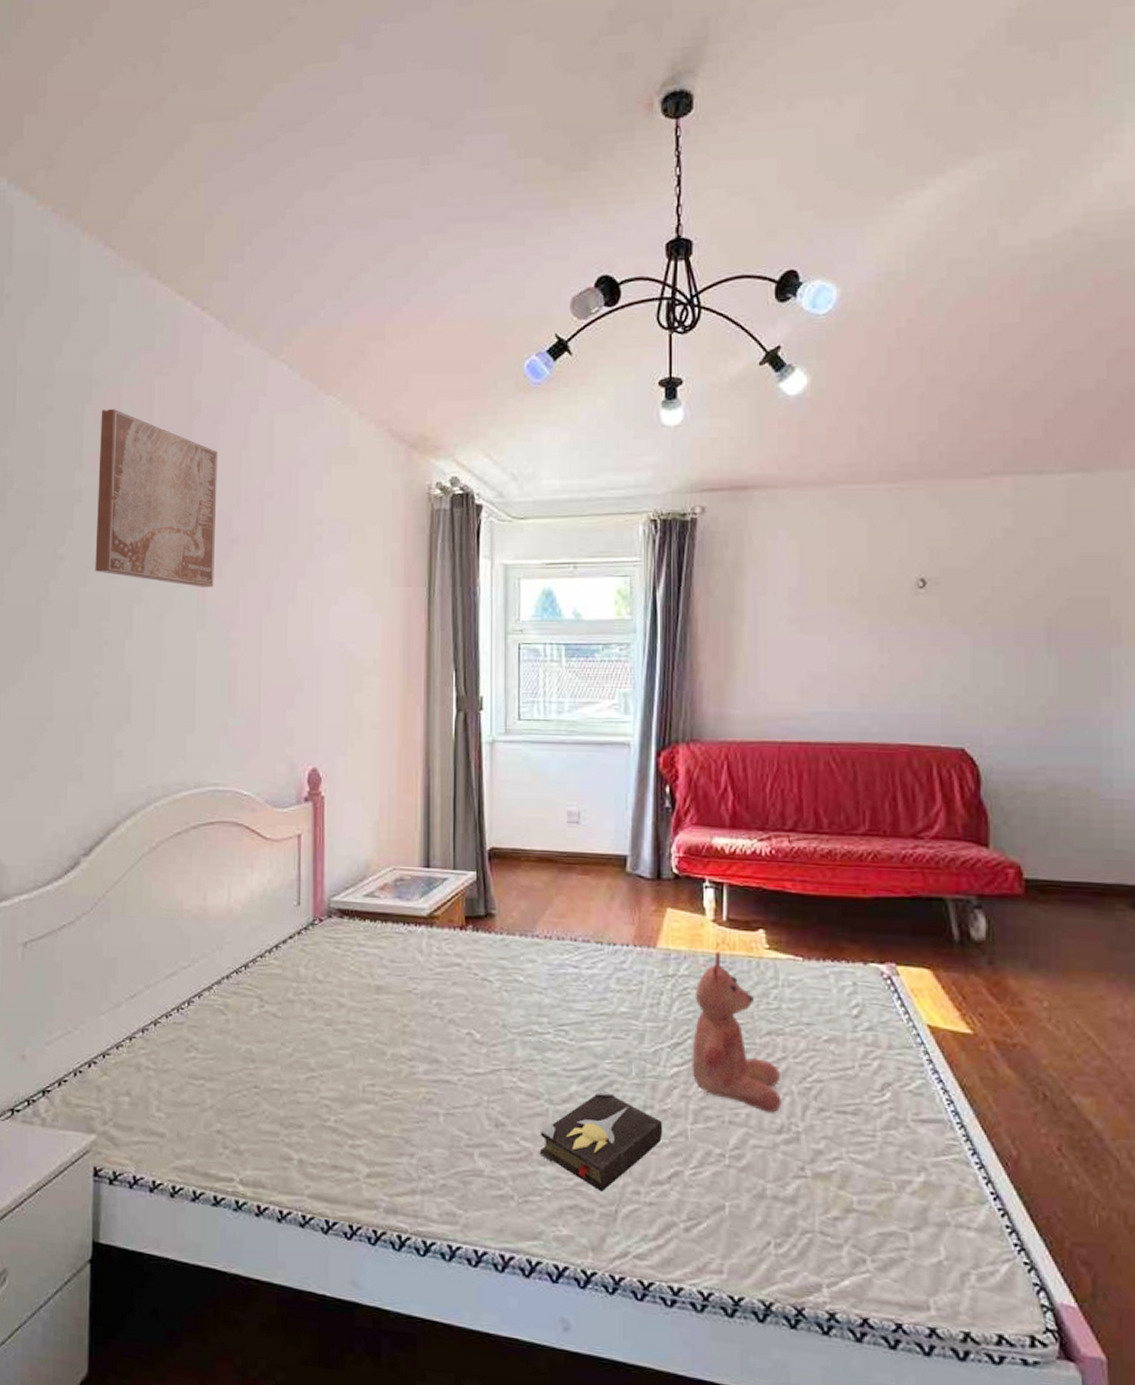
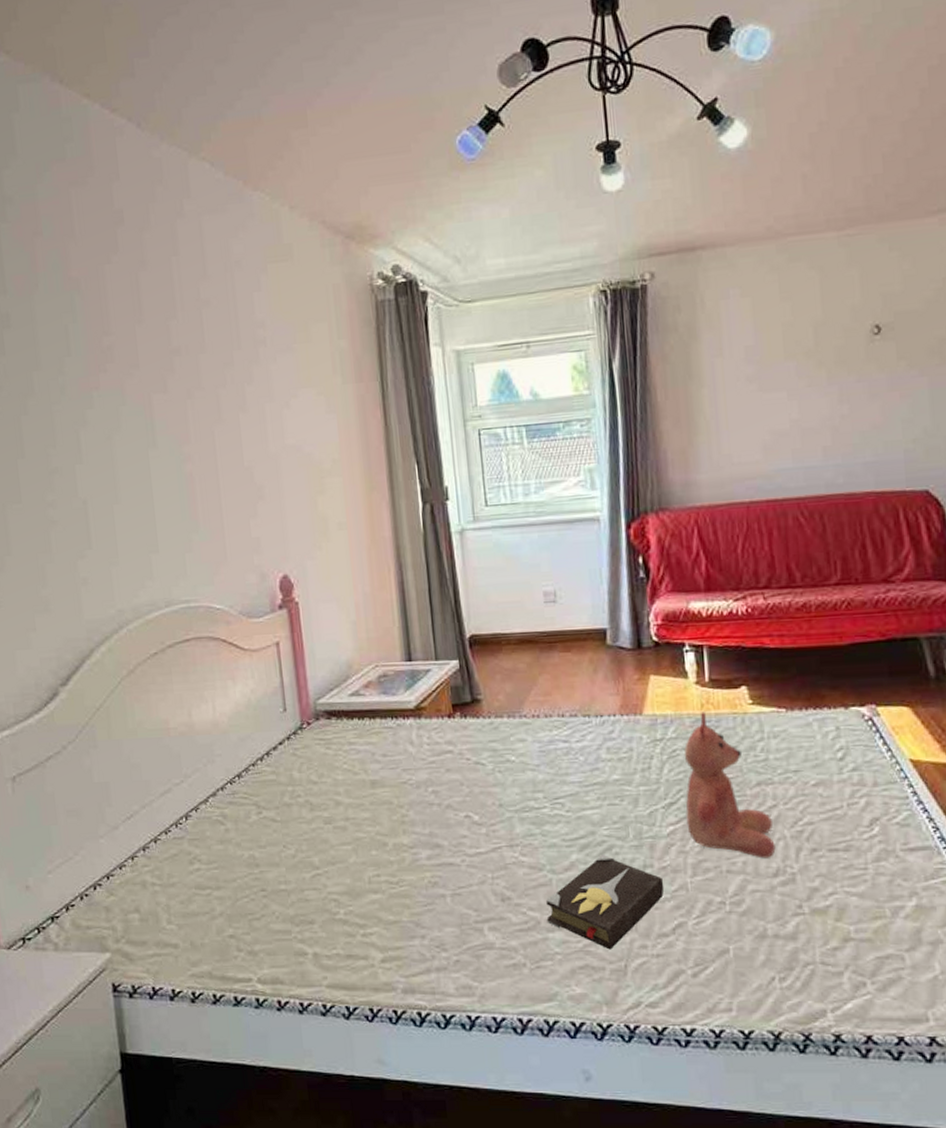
wall art: present [95,408,218,587] -> none [18,225,160,404]

